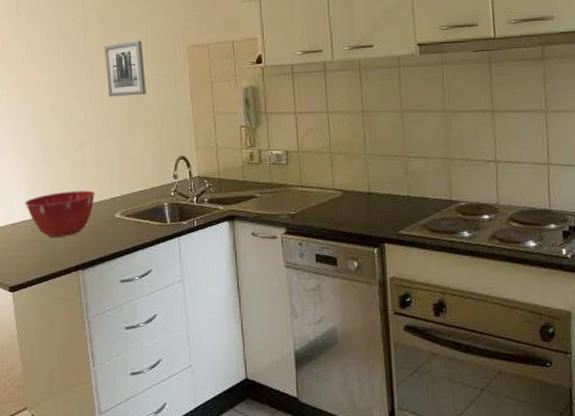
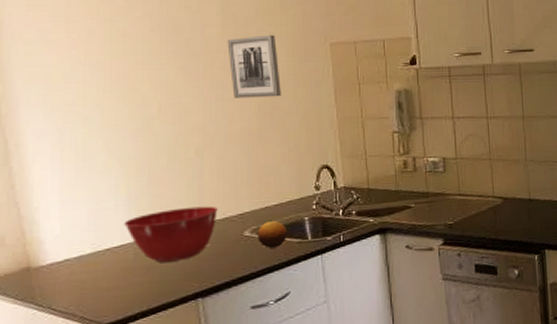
fruit: none [126,205,151,229] -> present [258,221,288,248]

